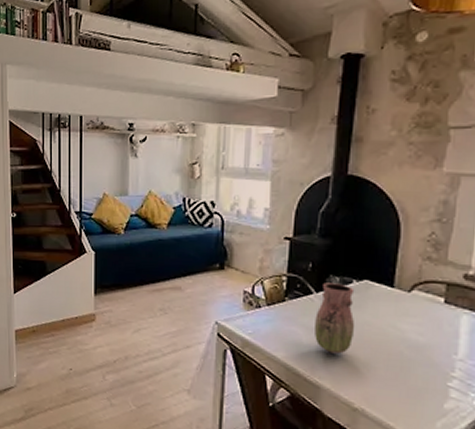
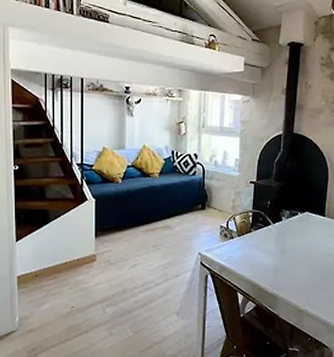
vase: present [315,282,355,354] -> none [273,216,300,270]

